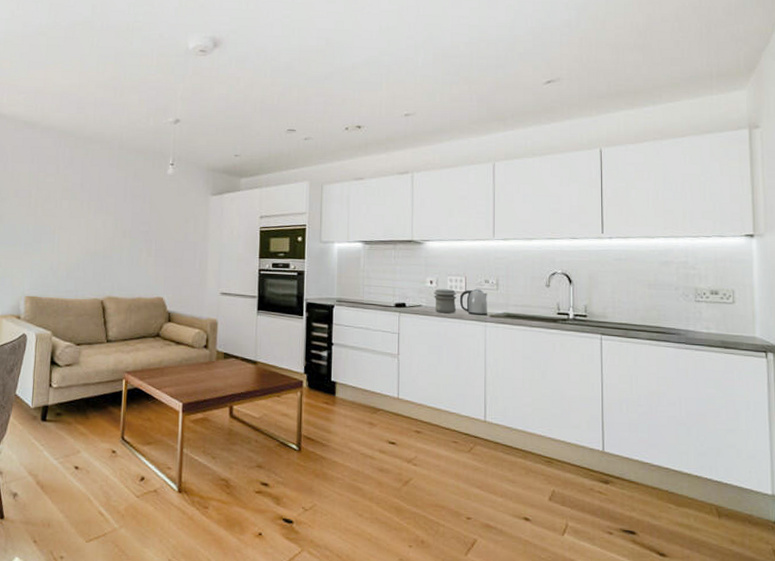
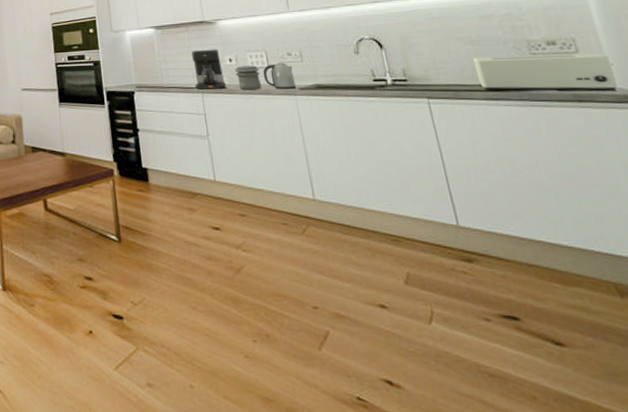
coffee maker: none [394,269,423,311] -> present [191,49,226,90]
toaster: none [647,300,760,341] -> present [473,53,619,92]

